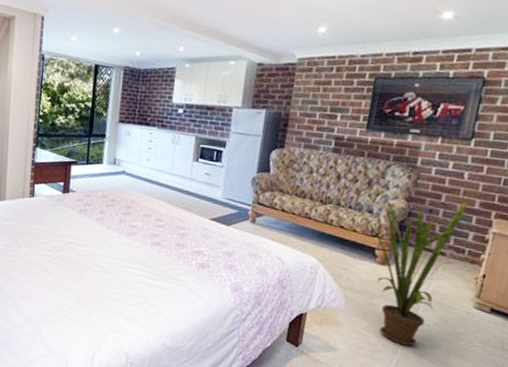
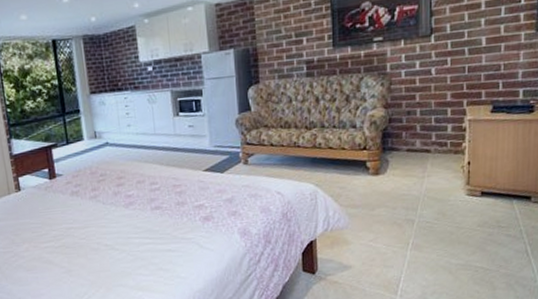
house plant: present [360,187,468,347] -> none [345,94,440,247]

